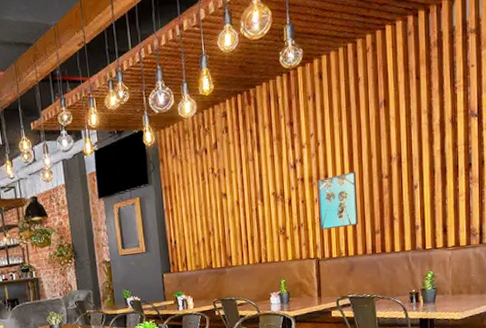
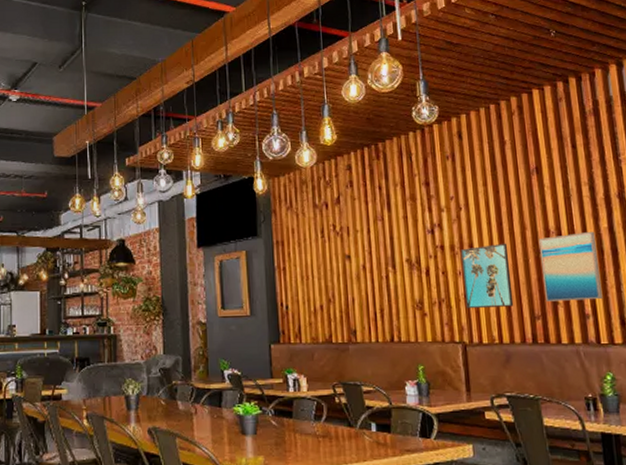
wall art: none [382,154,431,218] -> present [538,231,603,301]

